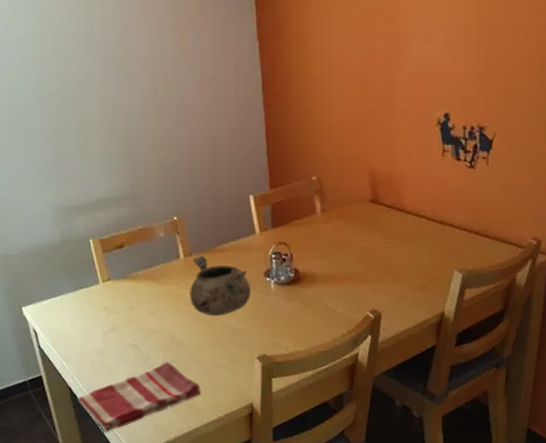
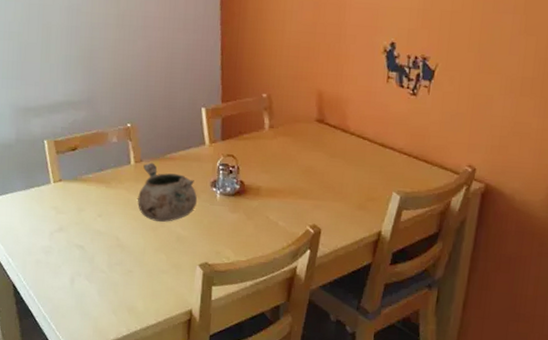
dish towel: present [78,363,200,432] -> none [20,265,142,331]

